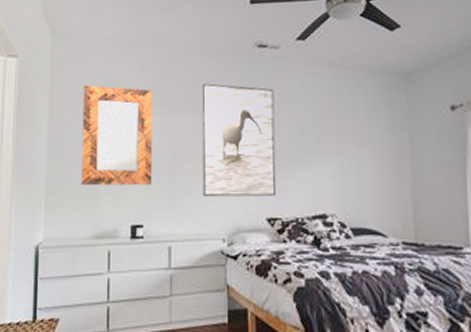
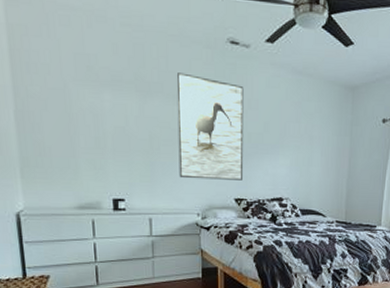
home mirror: present [81,85,153,186] -> none [49,57,131,164]

